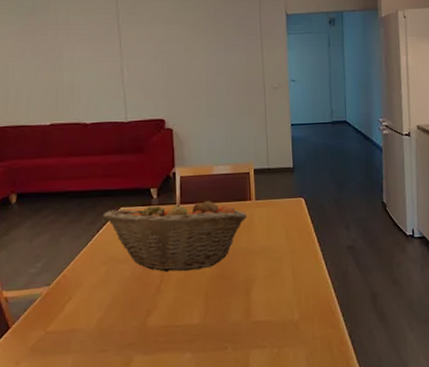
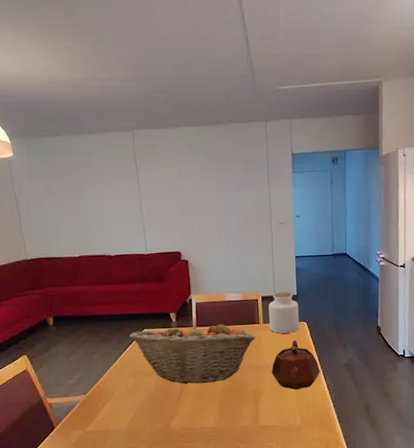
jar: none [262,164,296,212] -> present [268,292,299,334]
teapot: none [265,218,320,278] -> present [271,339,320,390]

